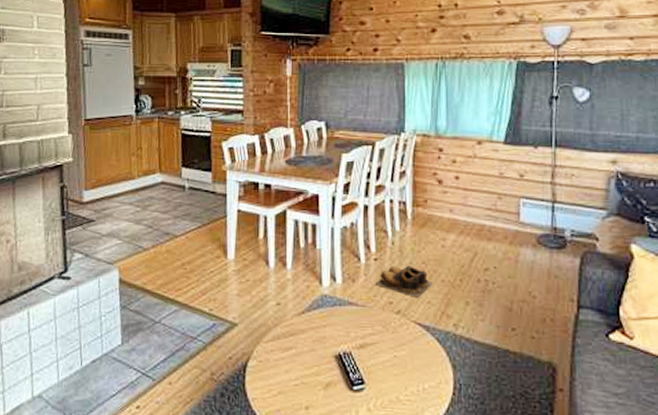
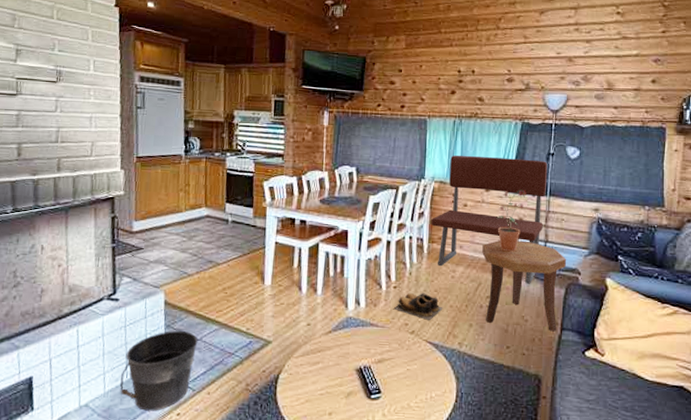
bucket: none [74,311,157,403] -> present [120,330,198,411]
bench: none [415,104,552,253] -> present [431,155,548,284]
side table: none [477,201,581,310] -> present [482,240,567,332]
potted plant: none [492,140,528,215] -> present [496,189,527,252]

